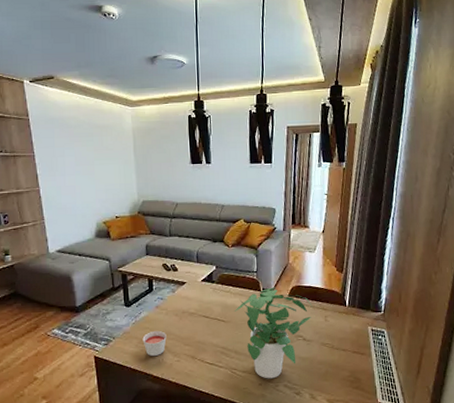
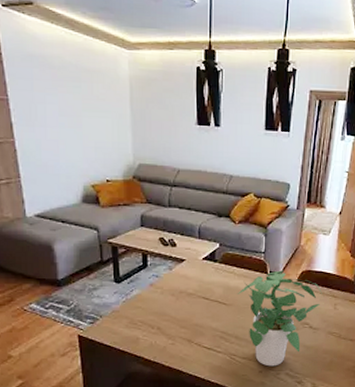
candle: present [142,330,167,357] -> none [133,310,161,339]

